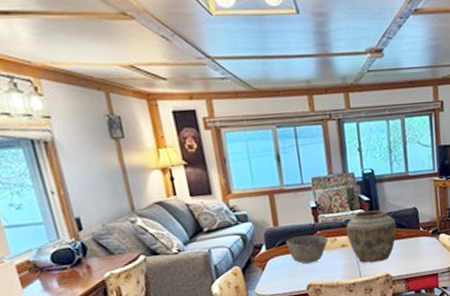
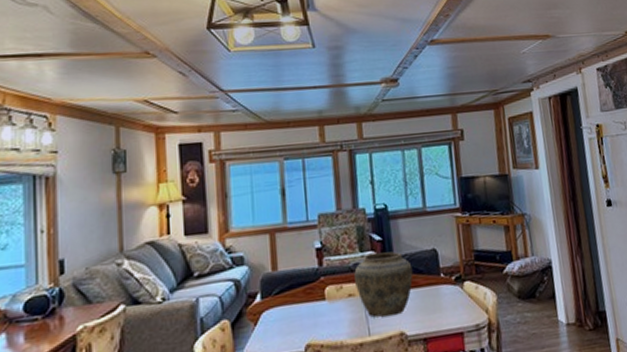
bowl: present [286,234,328,265] -> none [284,280,333,319]

